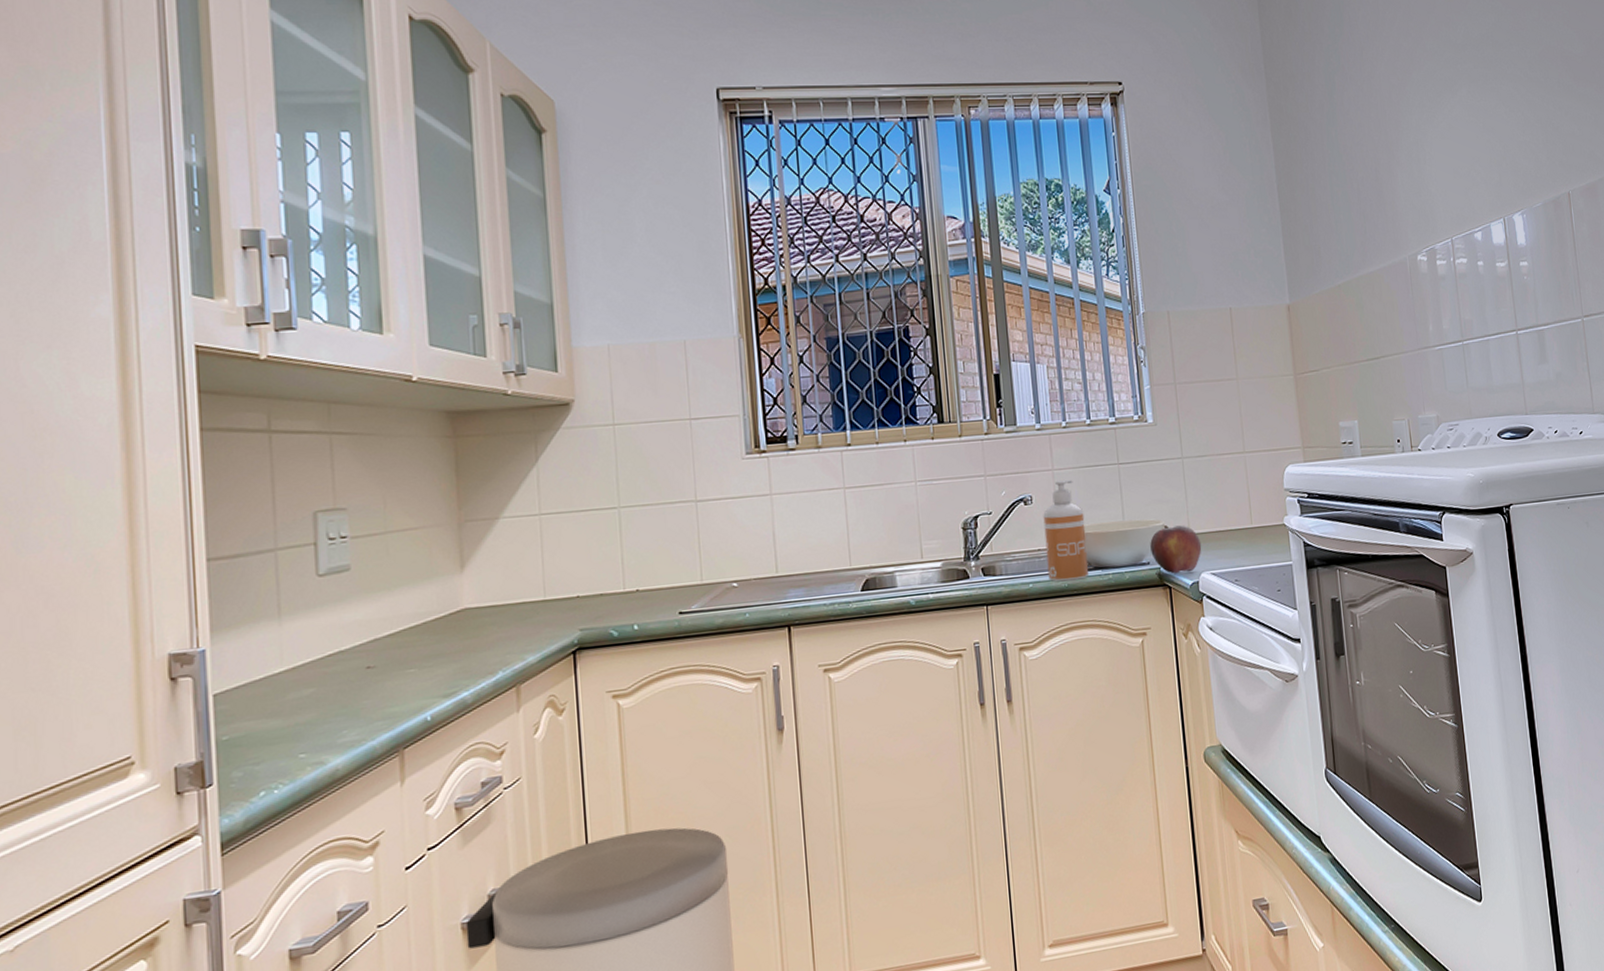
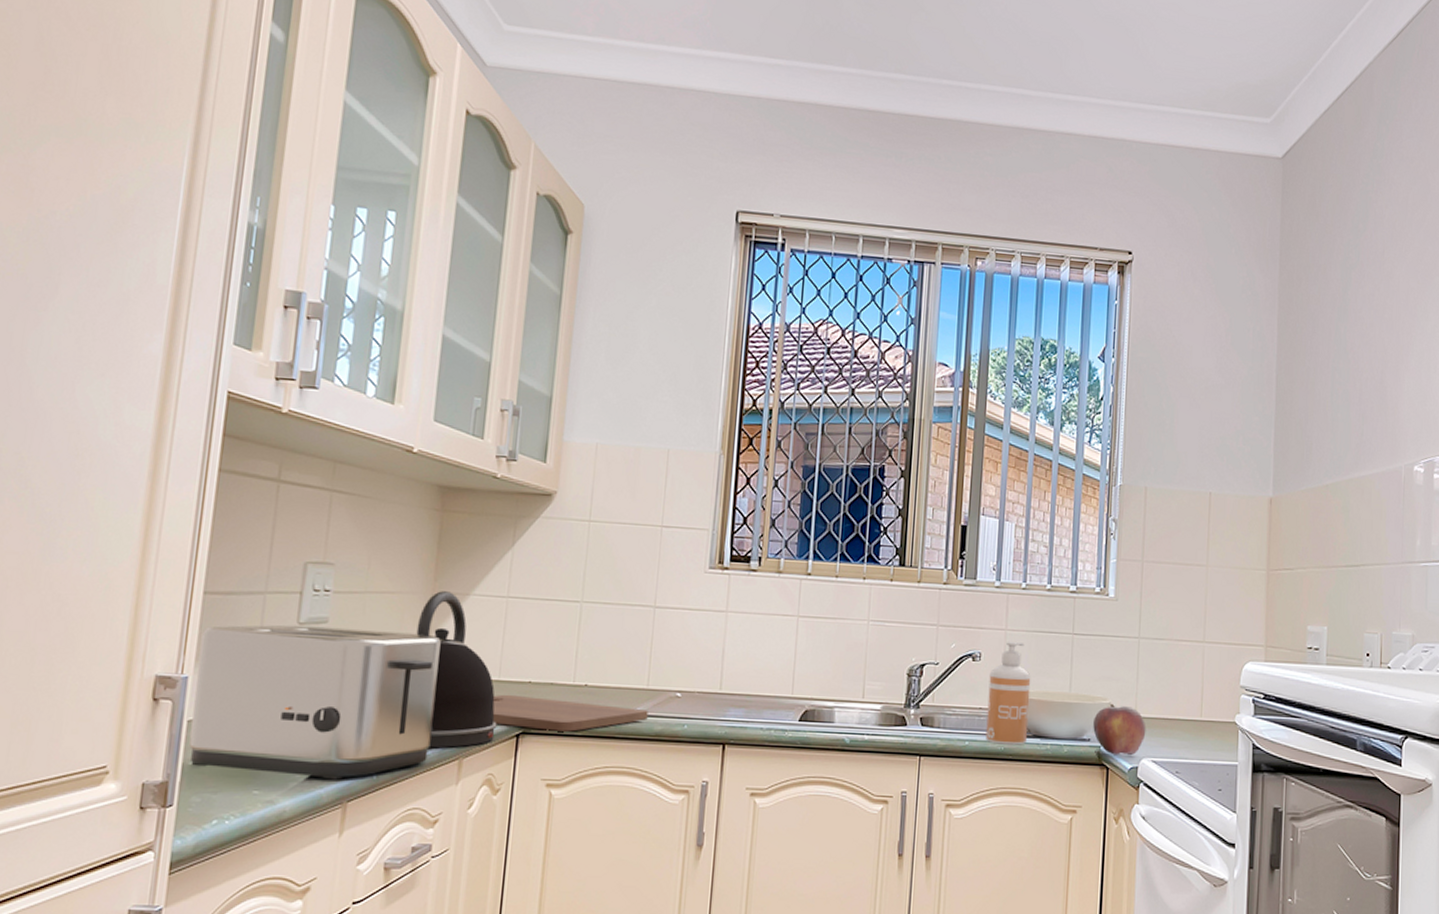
toaster: none [212,565,483,741] -> present [189,624,441,780]
kettle: none [447,518,551,680] -> present [416,591,497,749]
cutting board: none [542,605,707,644] -> present [492,694,648,732]

